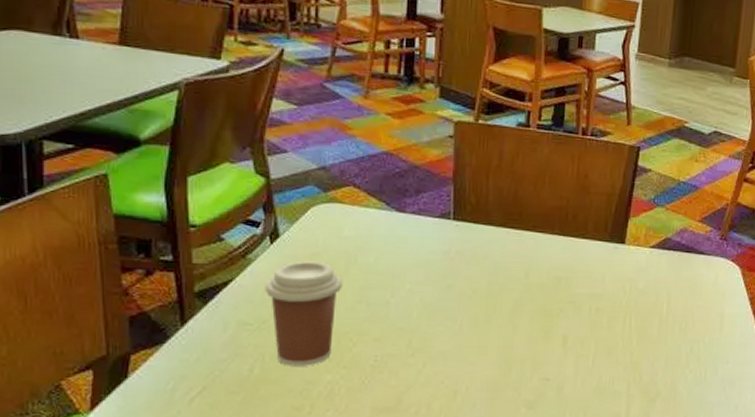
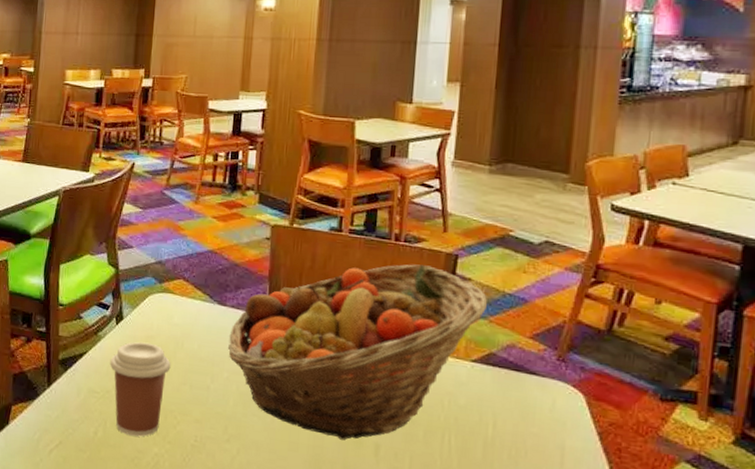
fruit basket: none [408,158,665,337] -> present [227,264,487,441]

